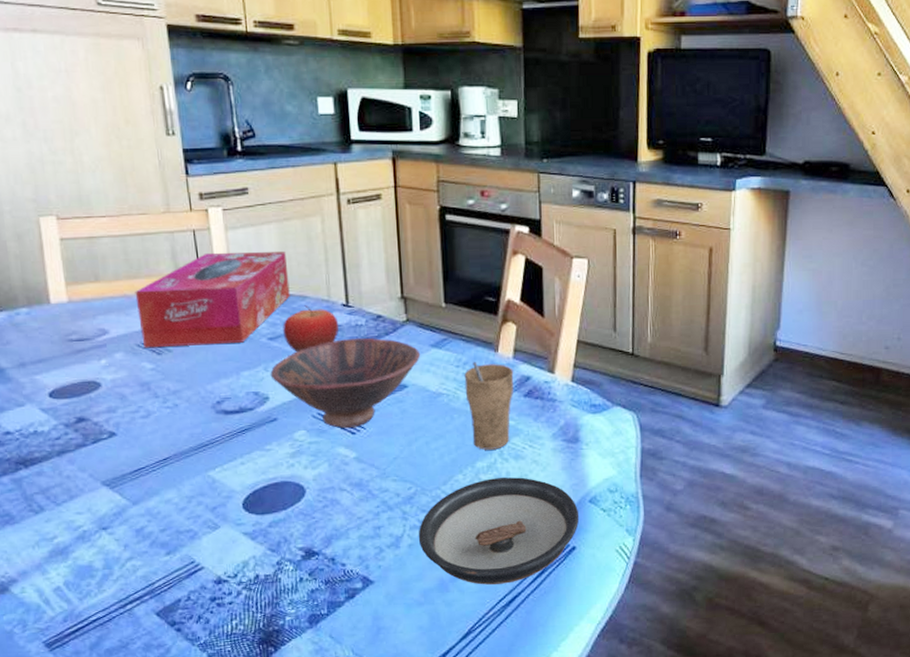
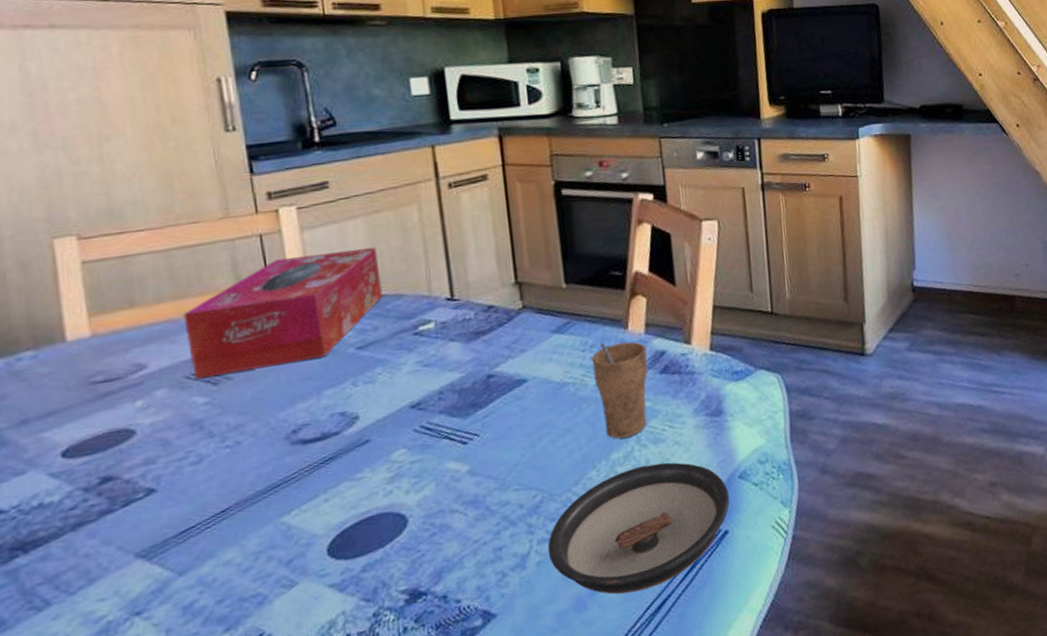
bowl: present [270,337,421,428] -> none [359,330,541,440]
fruit: present [283,305,339,353] -> none [374,305,444,360]

